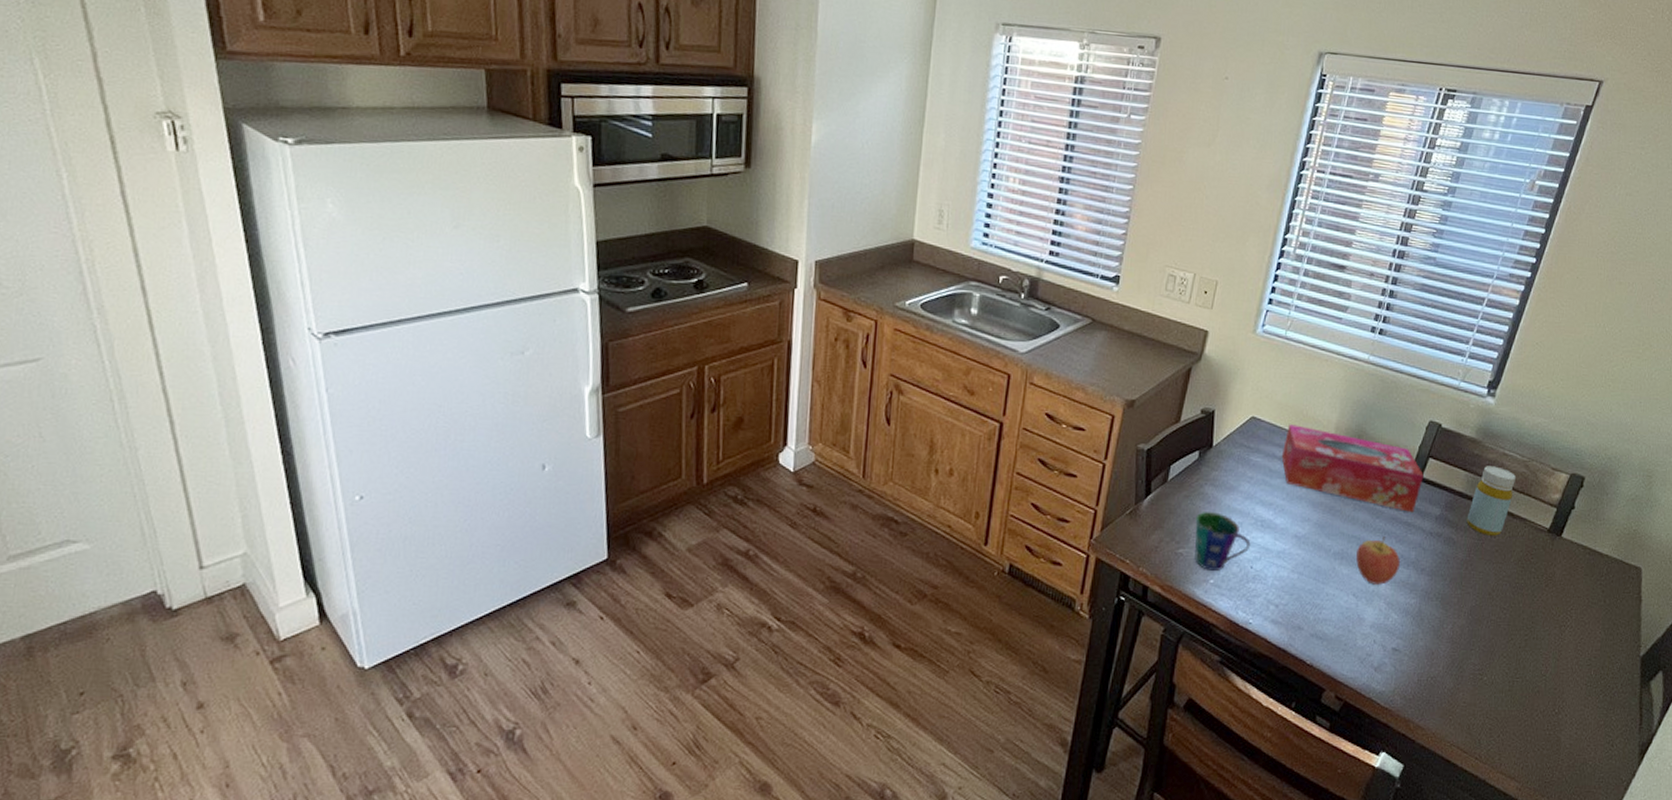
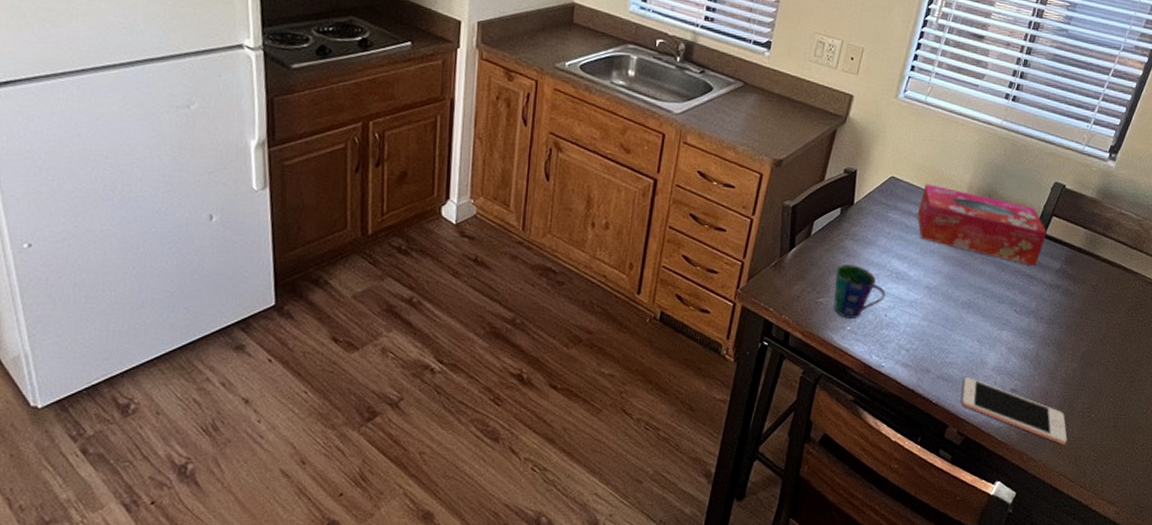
cell phone: none [1339,634,1458,711] -> present [962,376,1067,445]
fruit: present [1356,537,1400,585] -> none [982,288,1022,332]
bottle: present [1466,466,1516,536] -> none [1083,224,1130,288]

